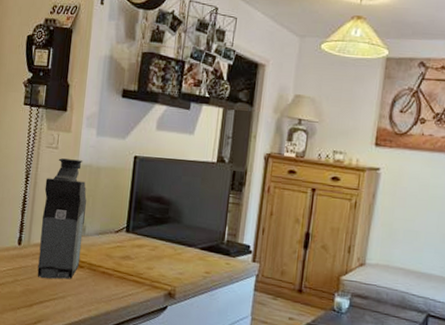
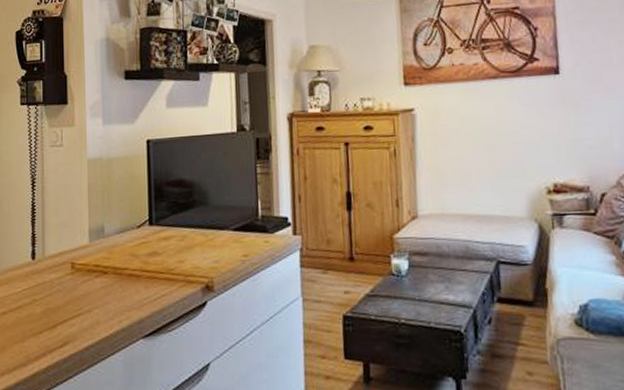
coffee maker: present [37,158,87,280] -> none [54,154,103,294]

